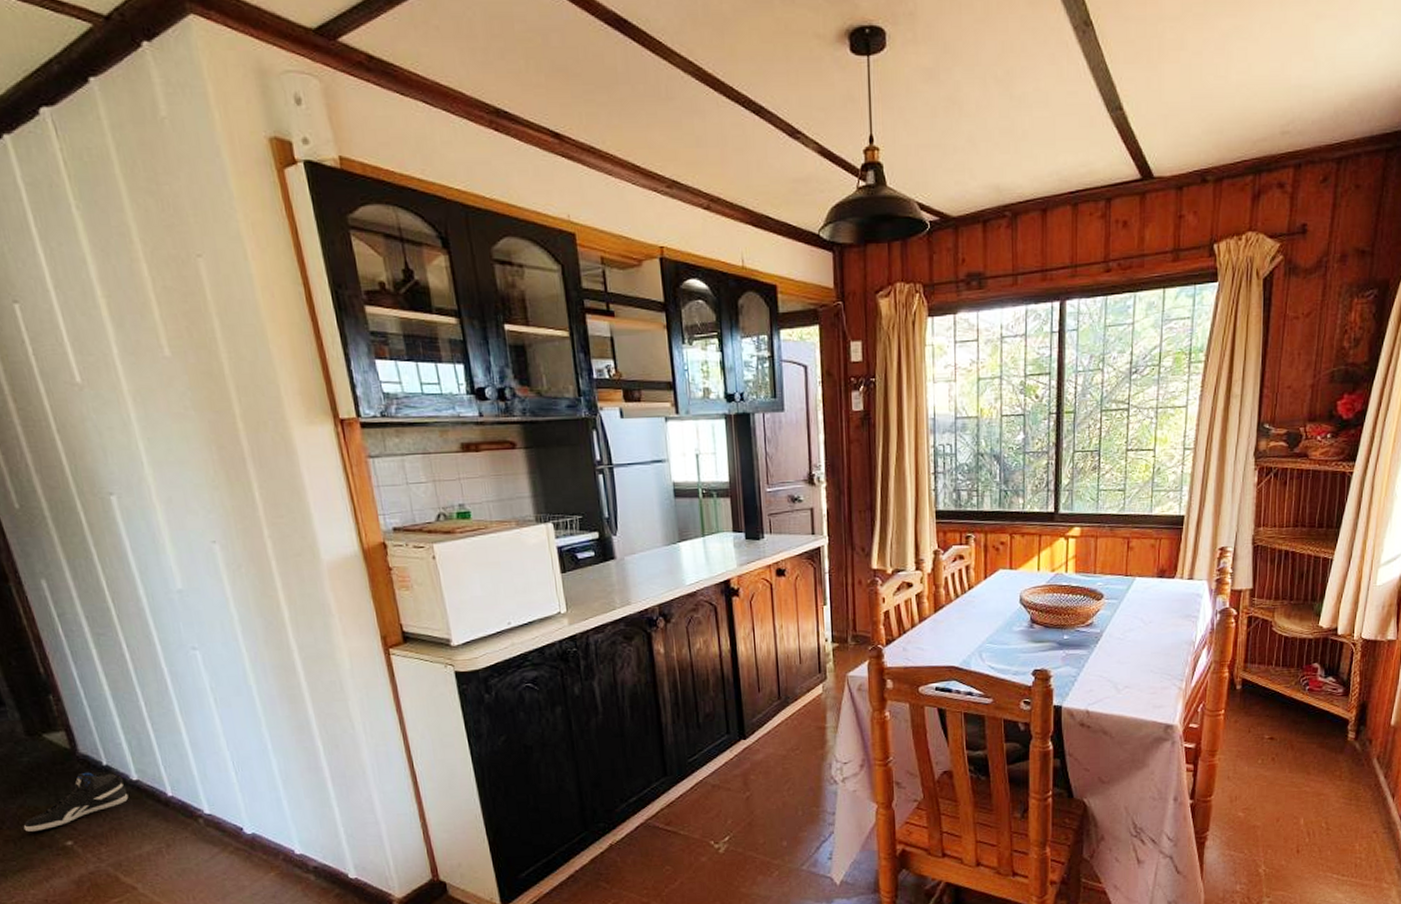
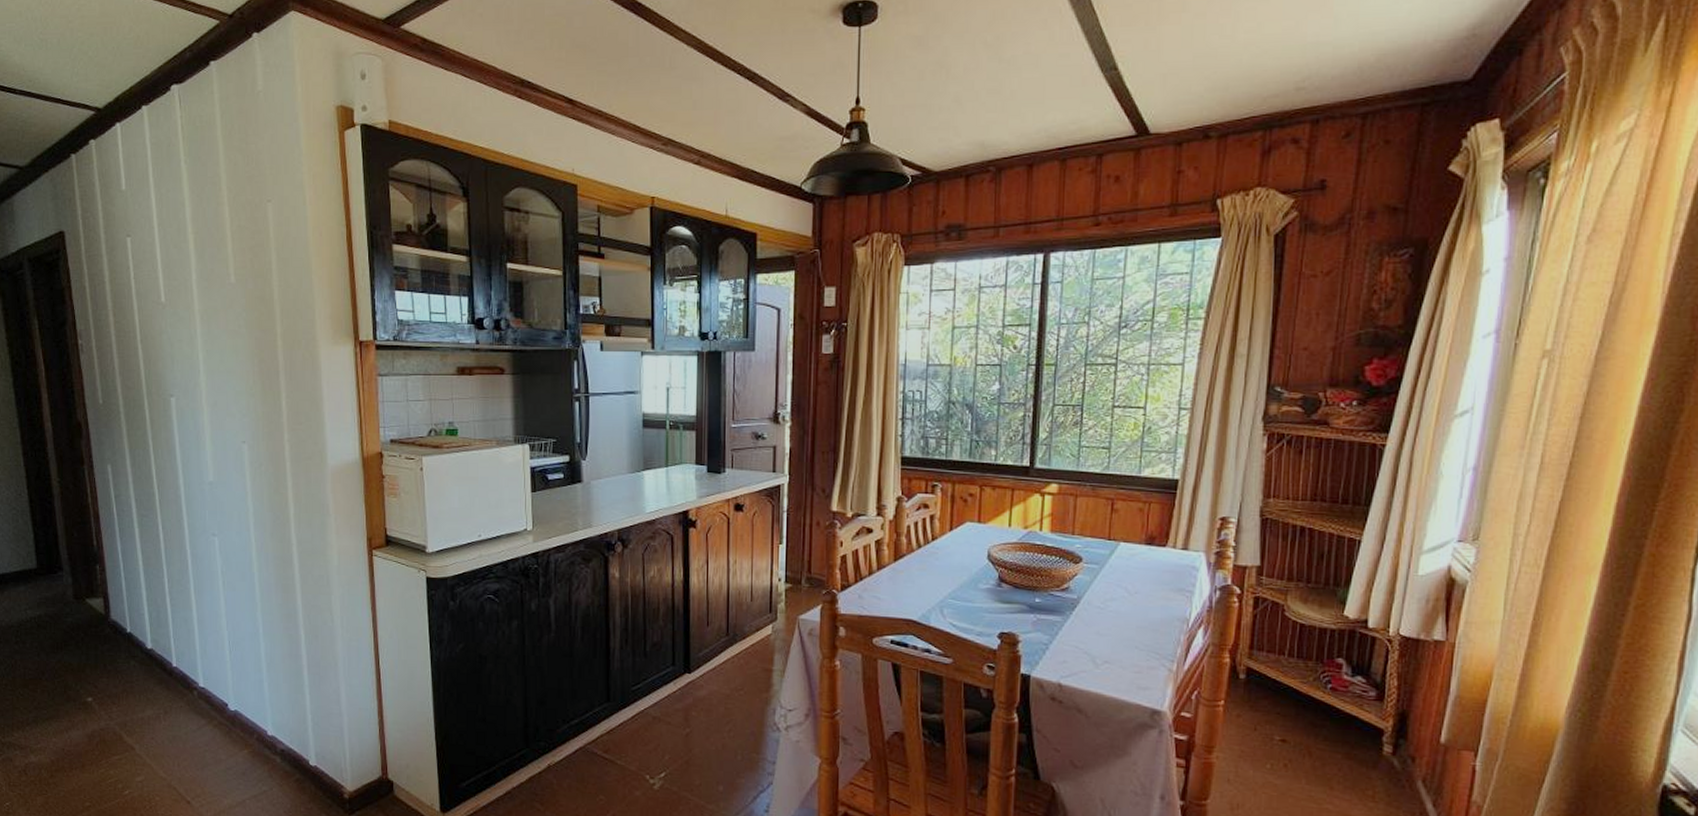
sneaker: present [23,772,129,832] -> none [57,636,142,685]

